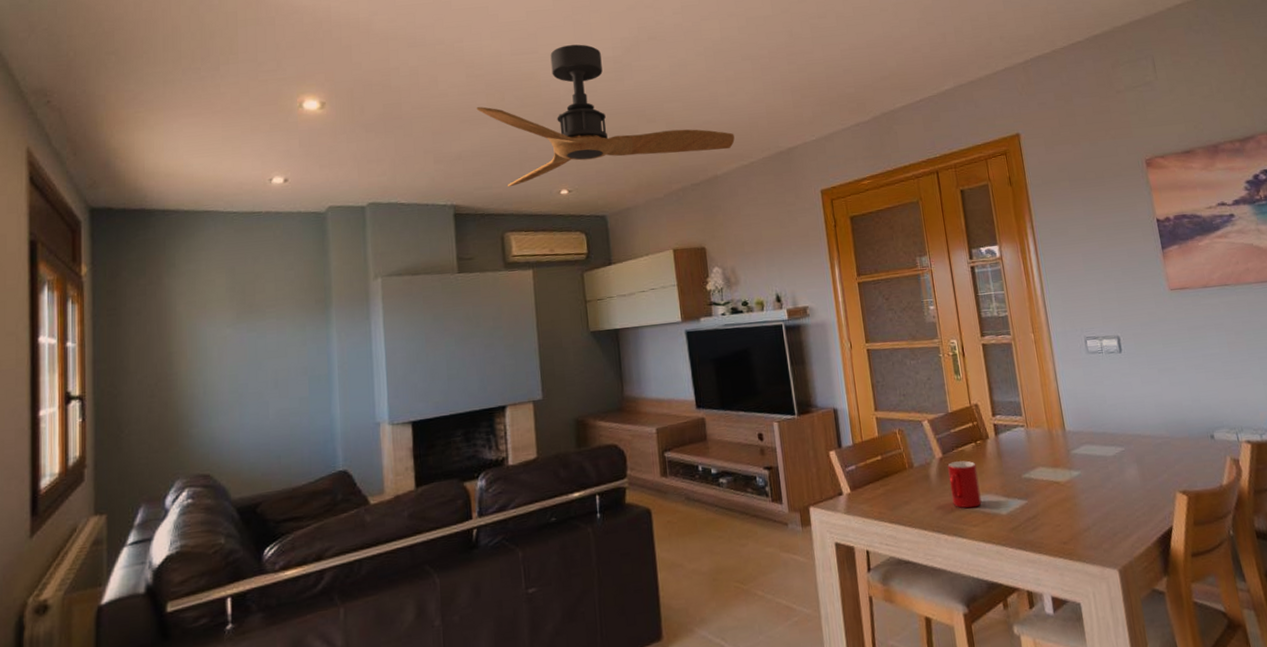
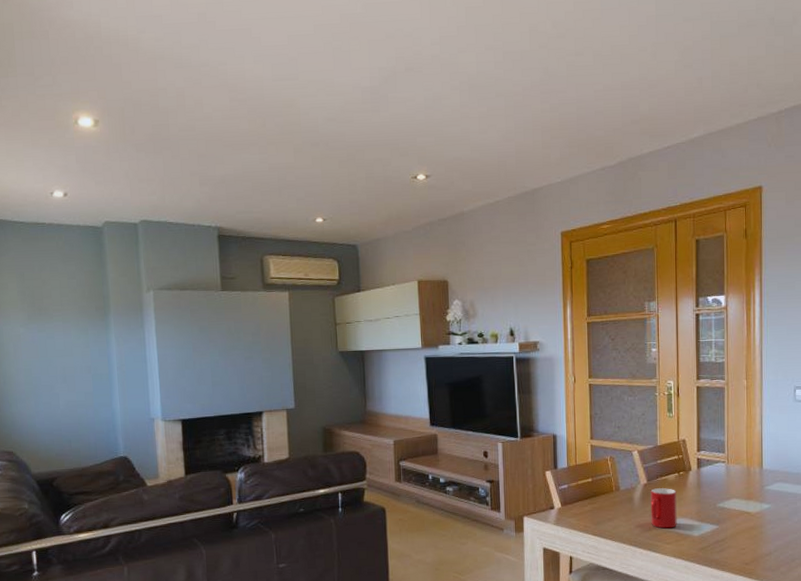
ceiling fan: present [476,44,735,187] -> none [239,72,483,213]

